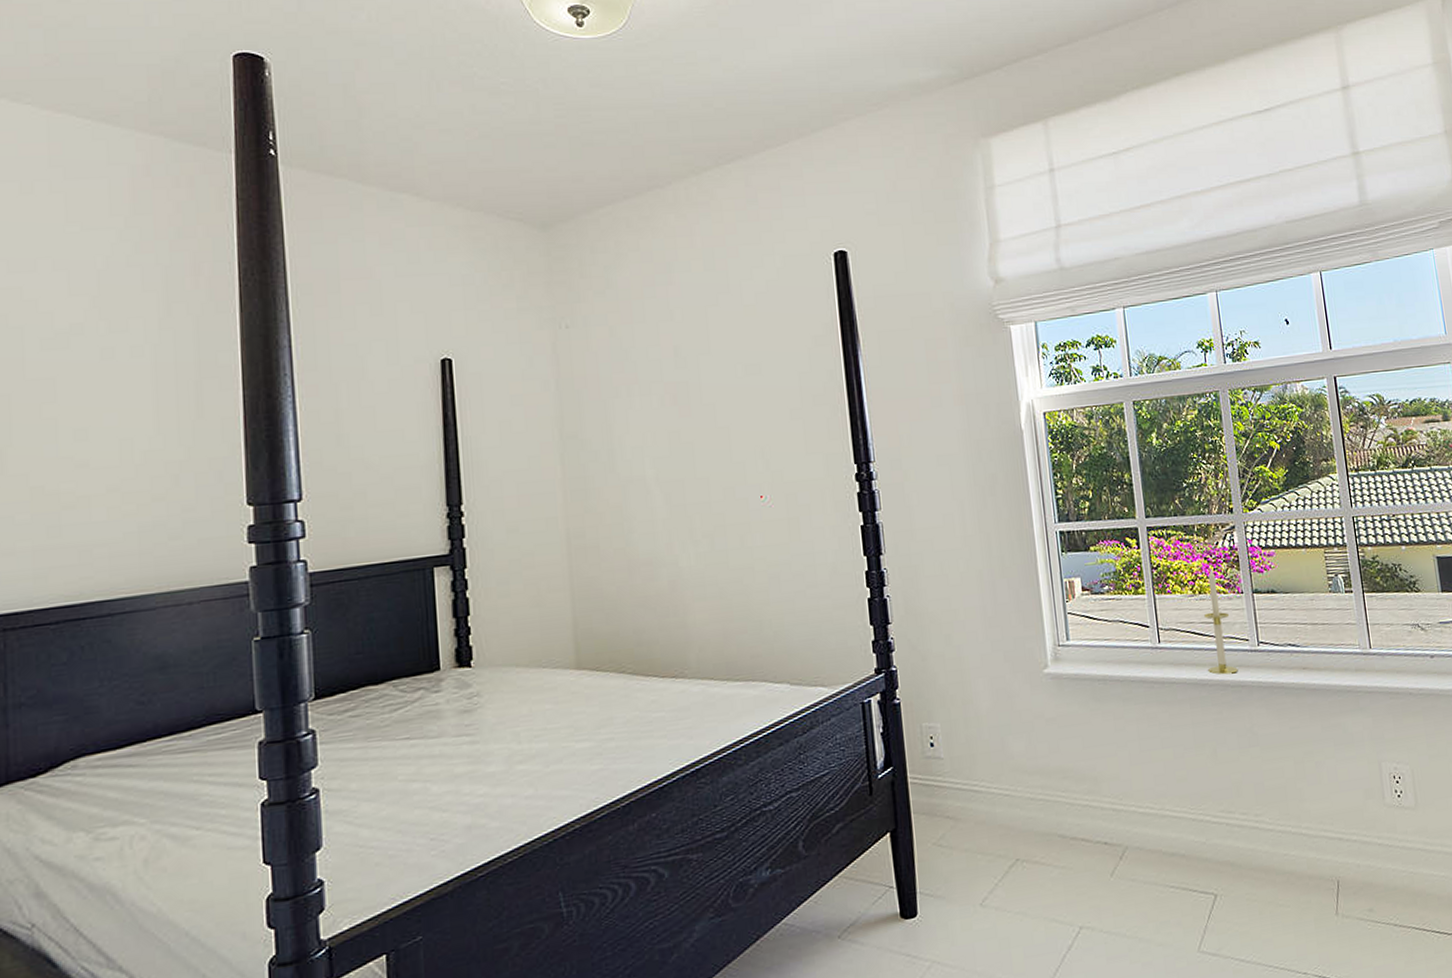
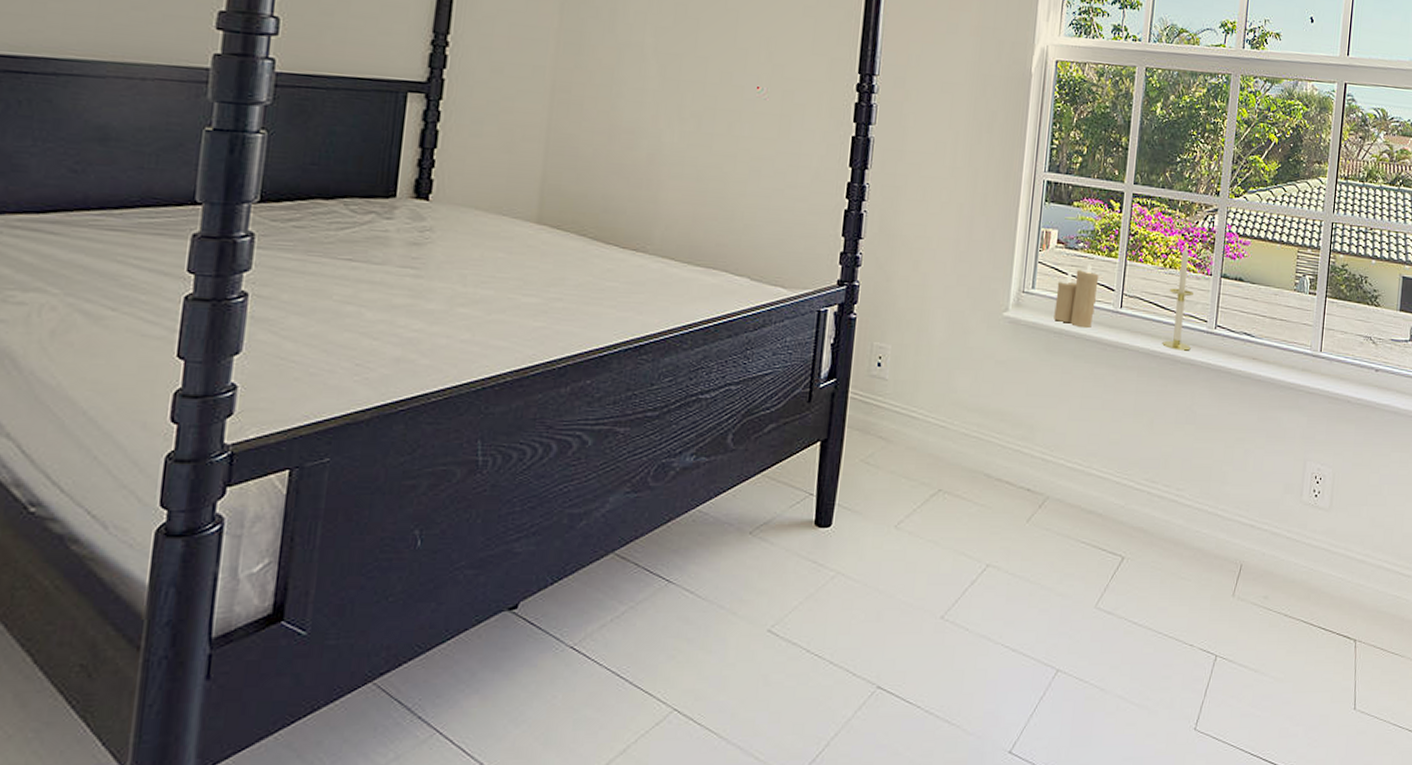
candle: none [1091,605,1134,671] -> present [1054,263,1099,329]

